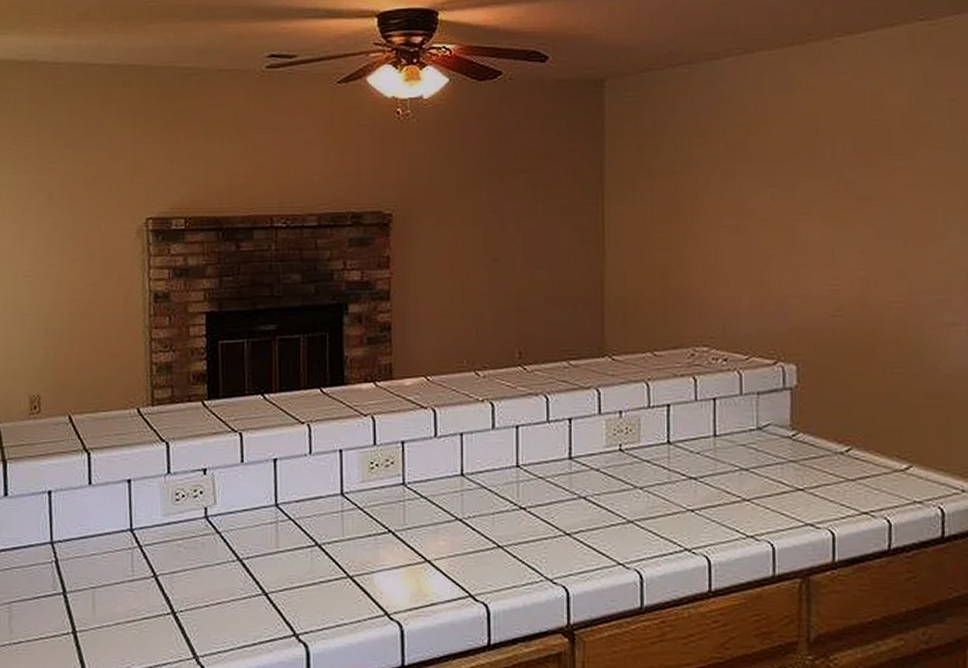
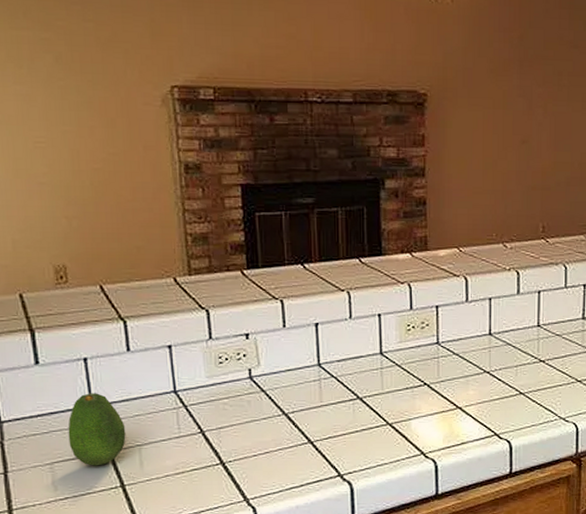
fruit: none [27,528,82,608] -> present [68,393,126,466]

